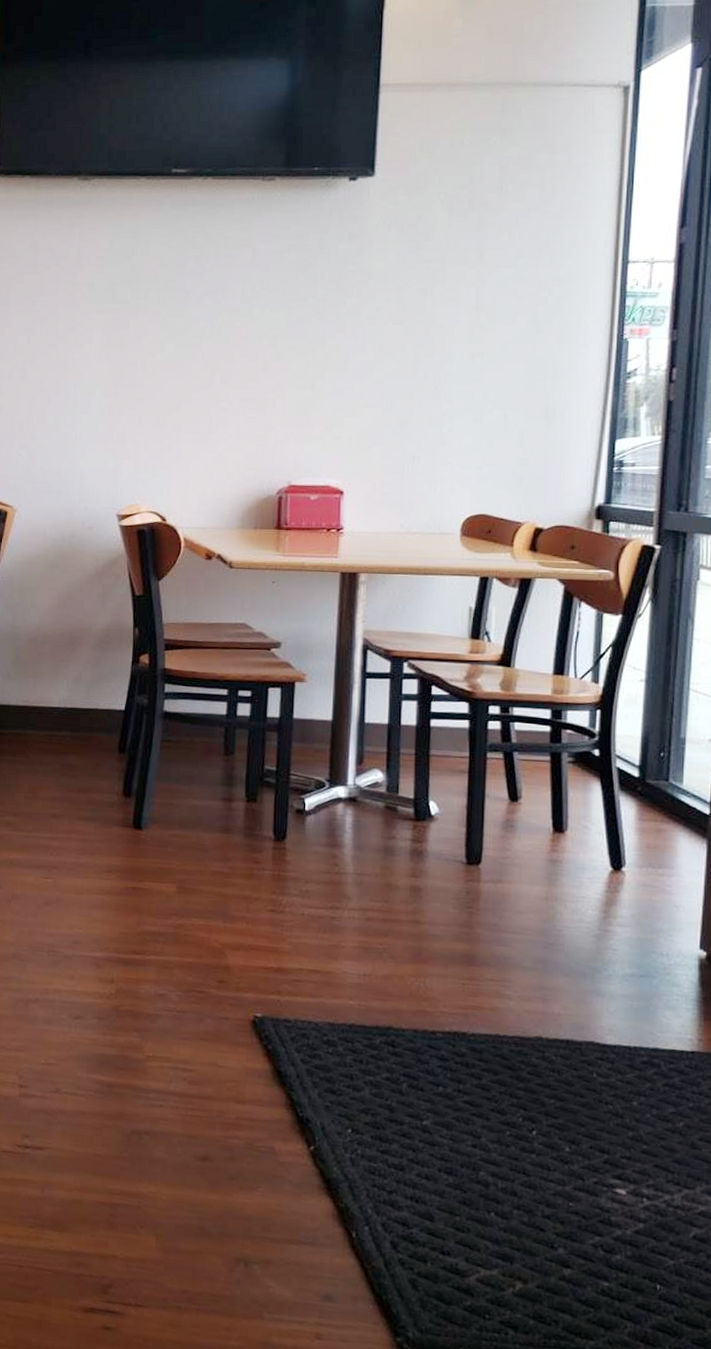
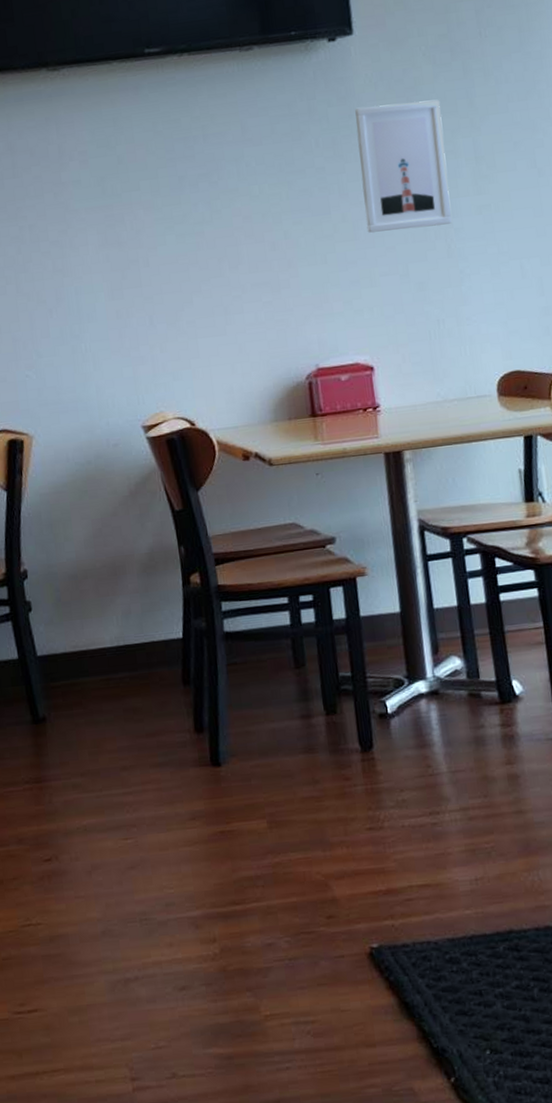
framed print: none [358,246,449,367] -> present [355,99,452,233]

